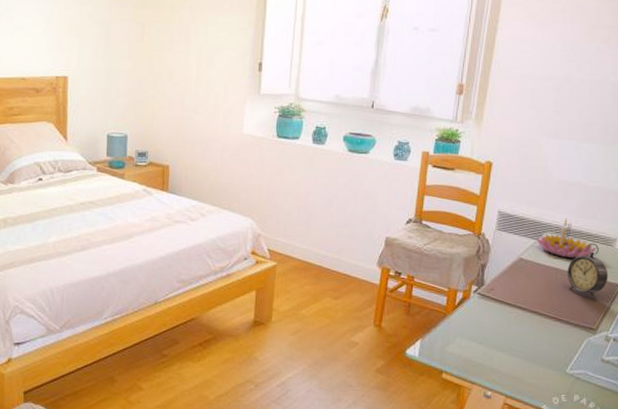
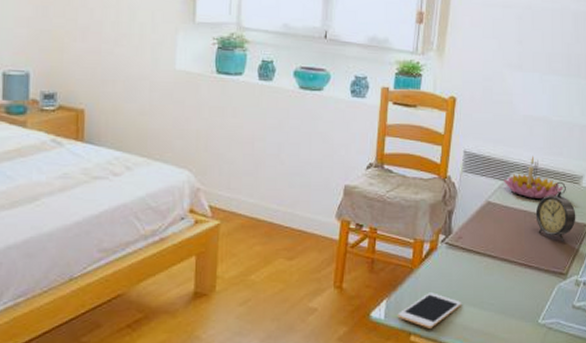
cell phone: none [430,336,491,369] -> present [397,292,462,328]

